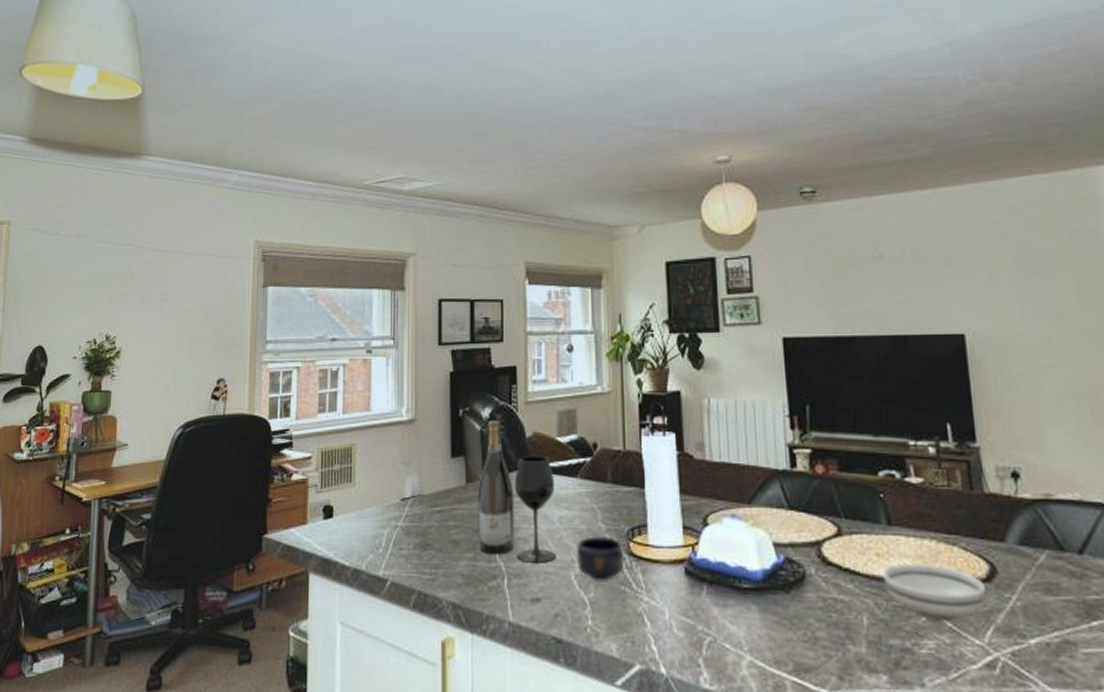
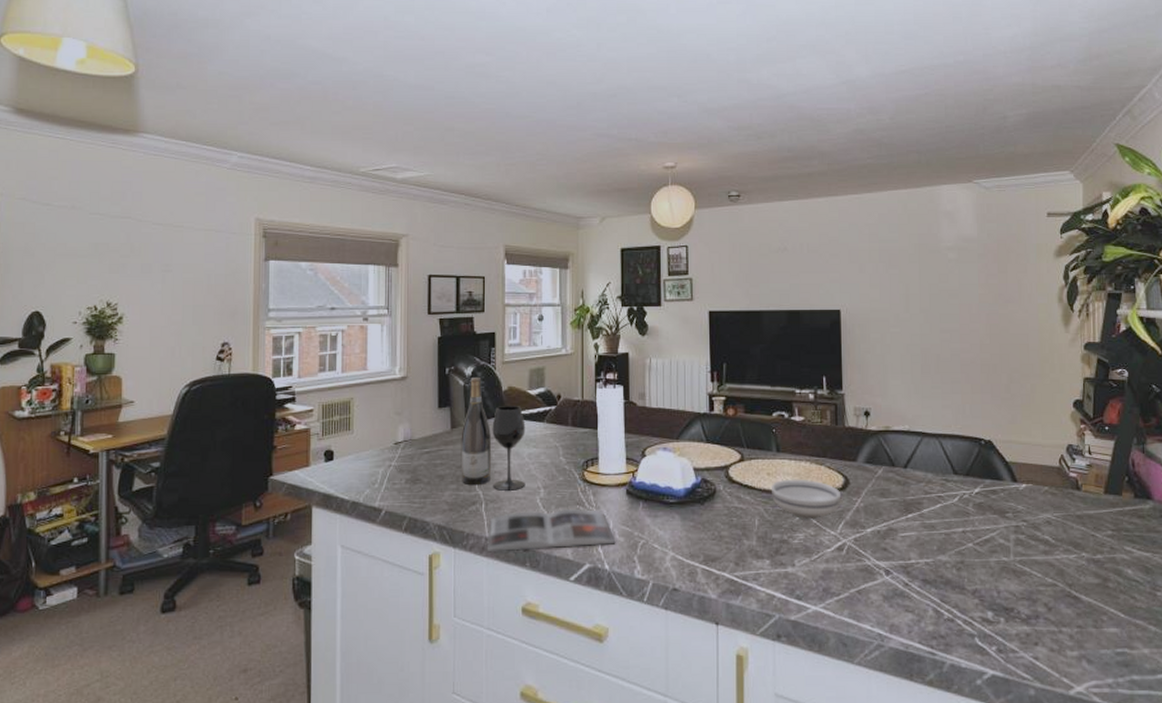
magazine: none [510,589,674,642] -> present [486,508,616,552]
mug: present [576,536,625,580] -> none [541,468,580,502]

